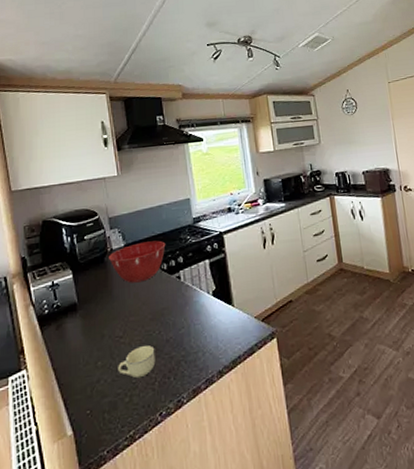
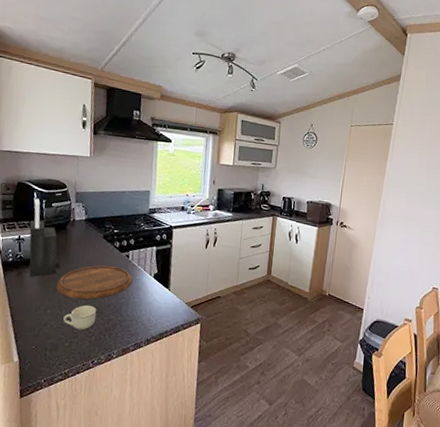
knife block: none [63,234,105,328] -> present [29,198,61,277]
cutting board: none [103,292,190,342] -> present [56,265,133,300]
mixing bowl: present [109,240,166,283] -> none [70,219,122,253]

